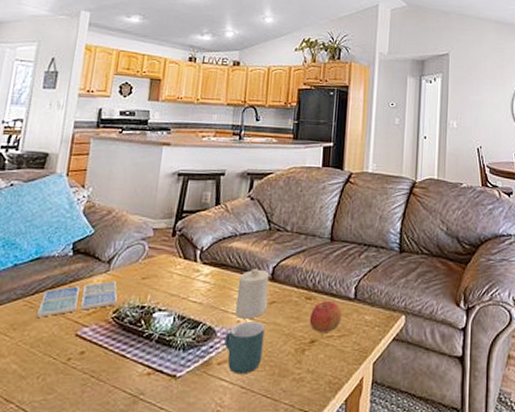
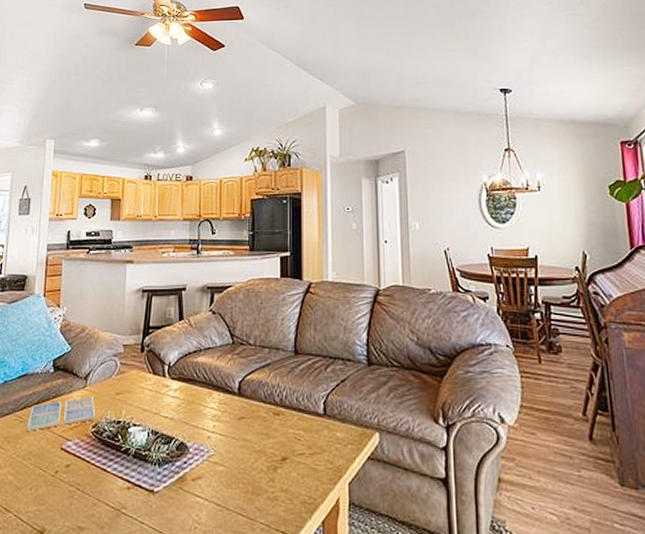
mug: present [224,322,265,375] -> none [197,437,235,492]
candle: present [235,269,270,319] -> none [205,384,236,435]
apple: present [309,300,342,332] -> none [279,416,312,450]

